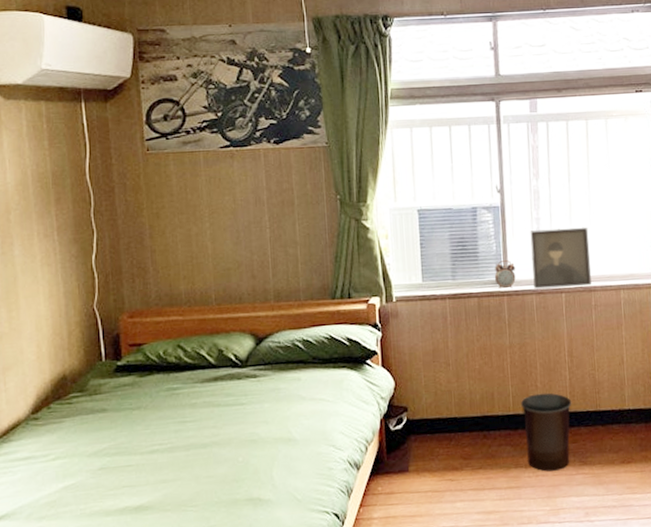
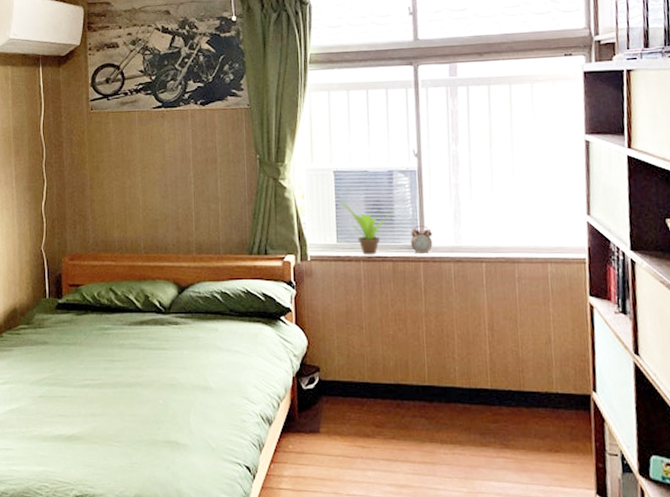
potted plant: none [423,239,478,293] -> present [339,201,394,256]
waste bin: present [521,393,572,472] -> none [437,366,493,450]
picture frame: present [530,227,592,289] -> none [448,195,515,257]

